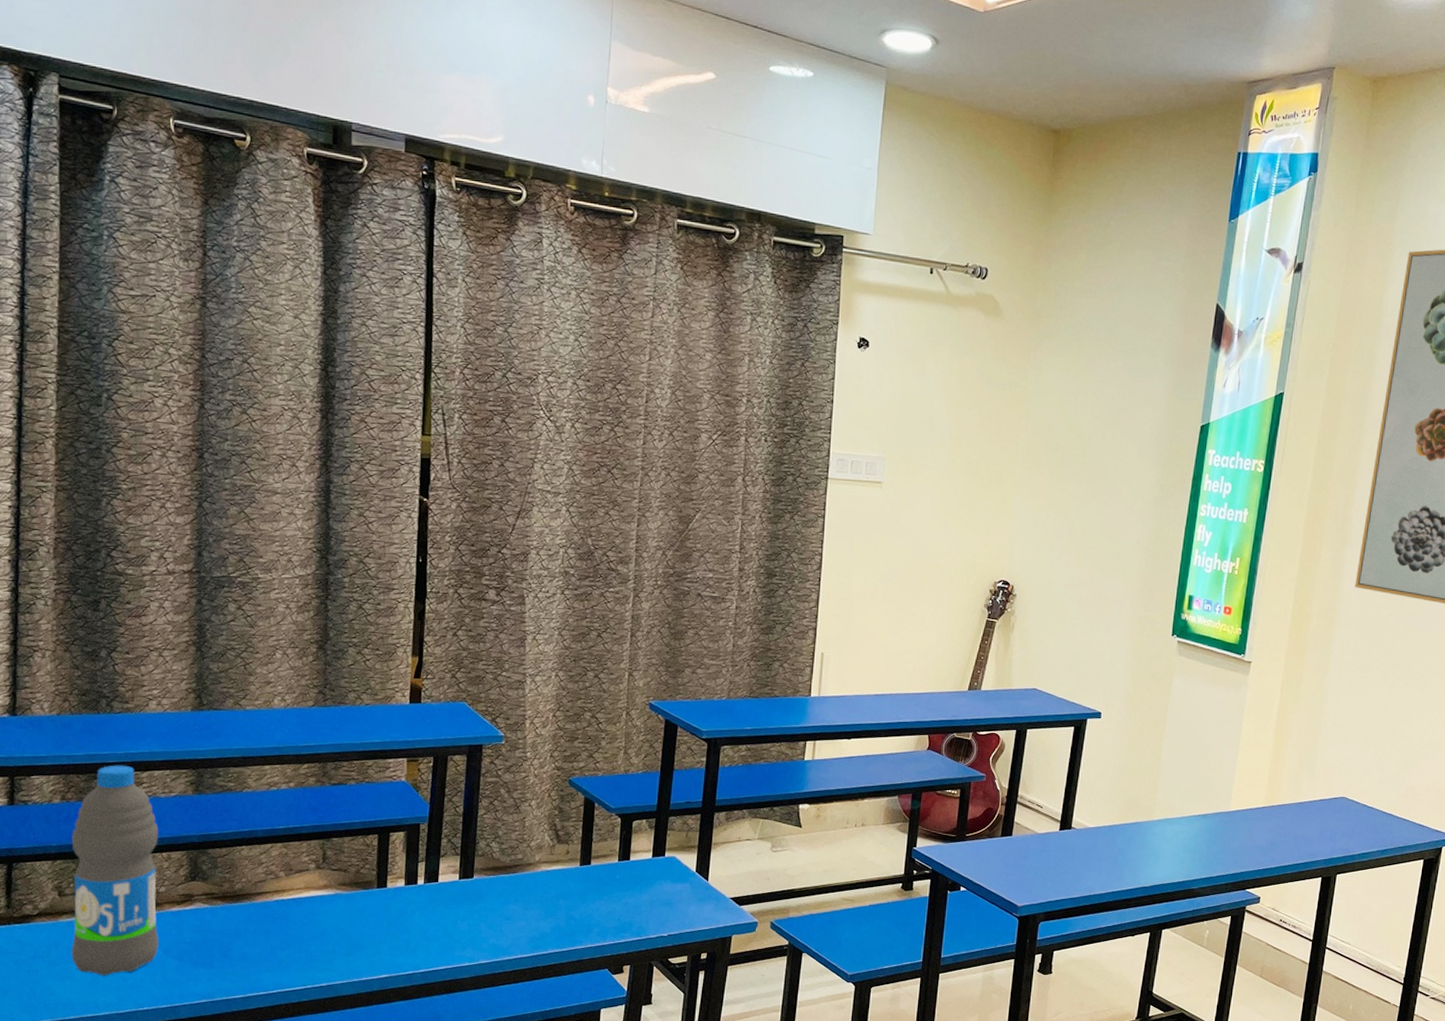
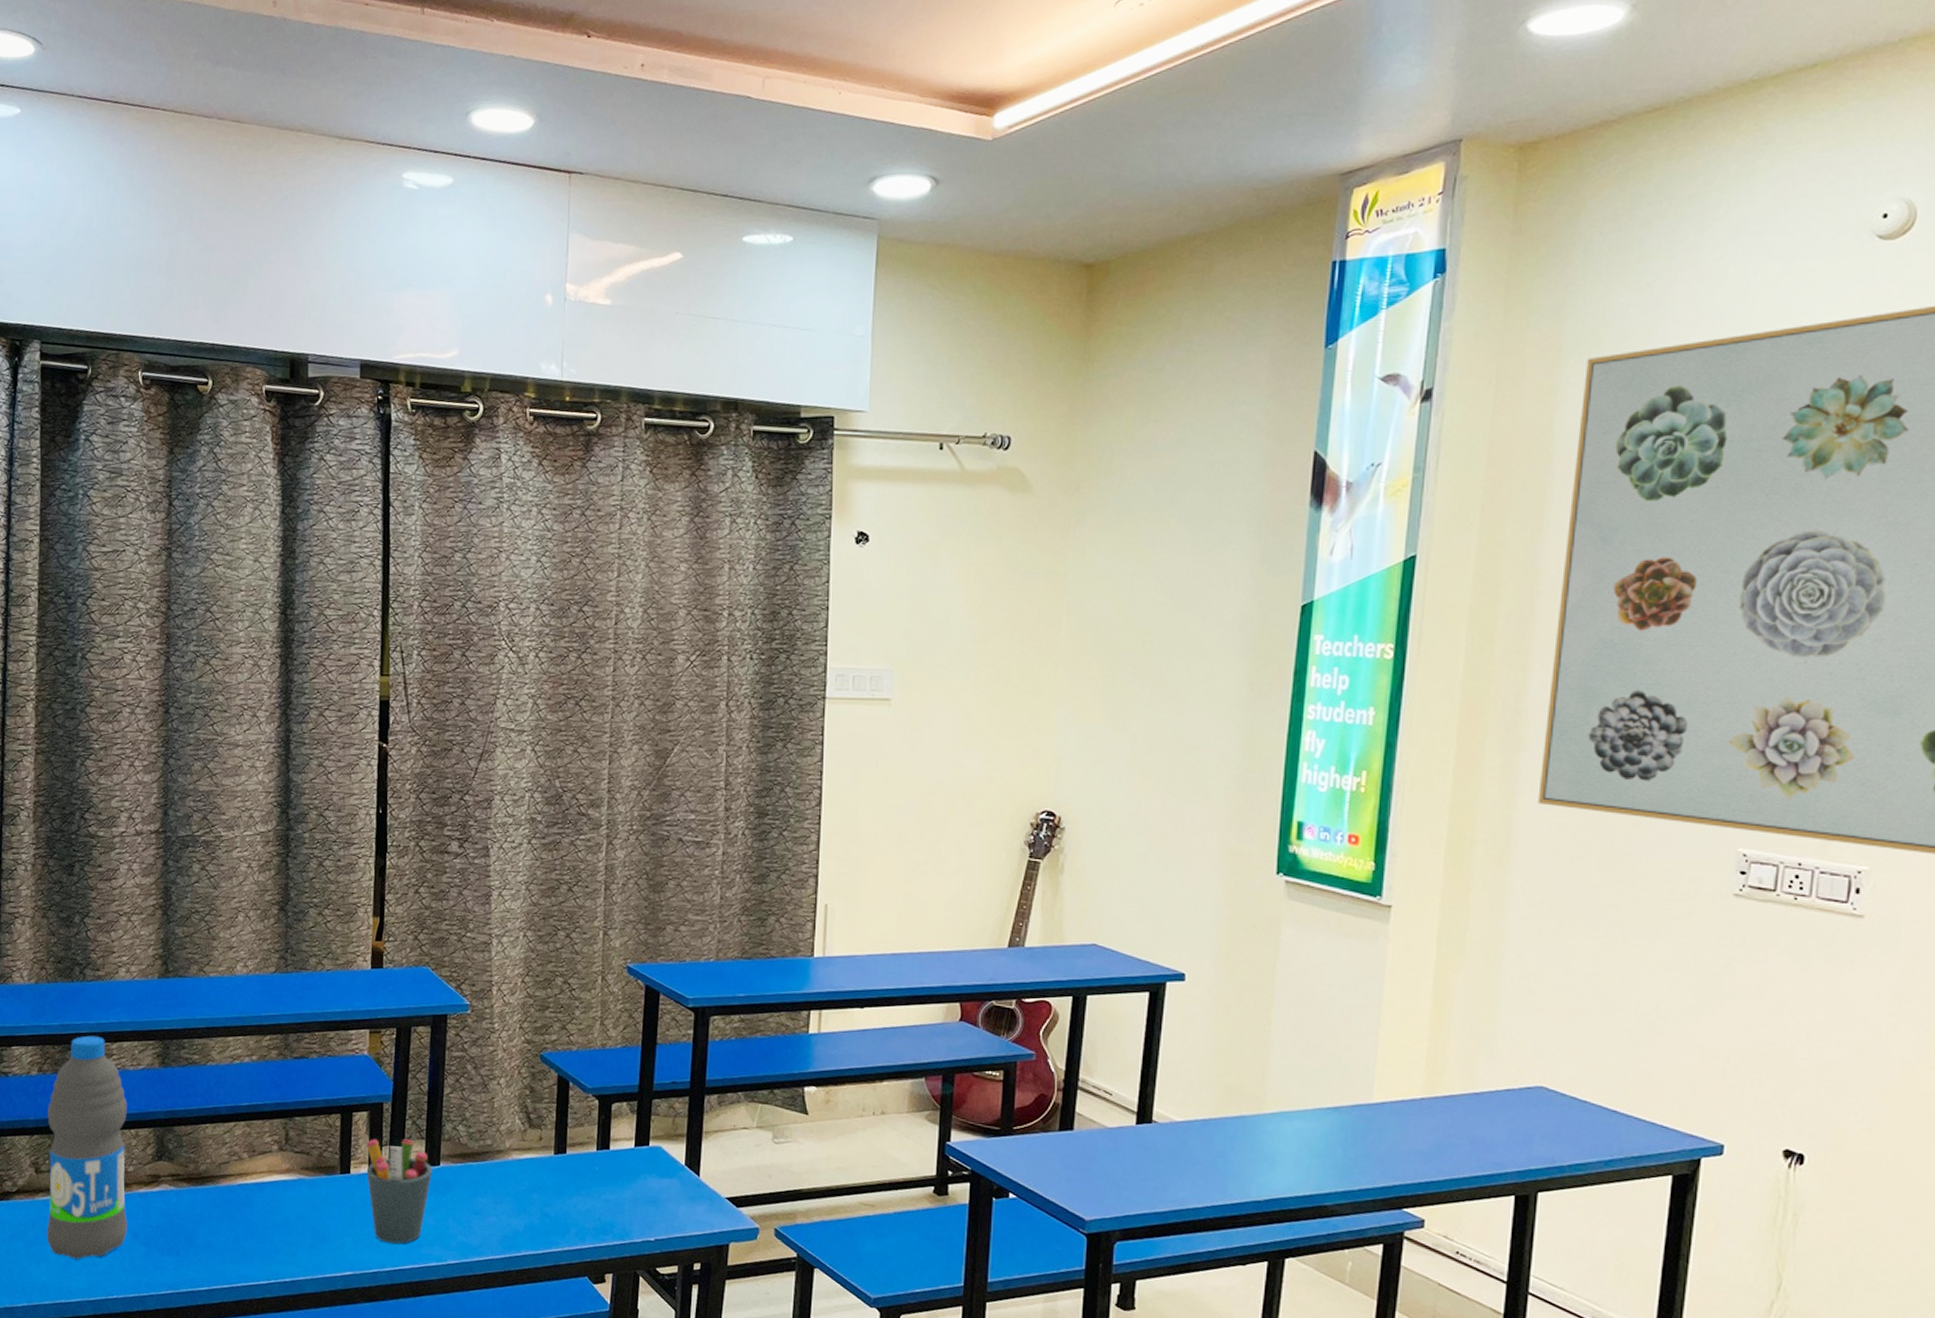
pen holder: none [403,855,467,948] -> present [366,1138,433,1244]

